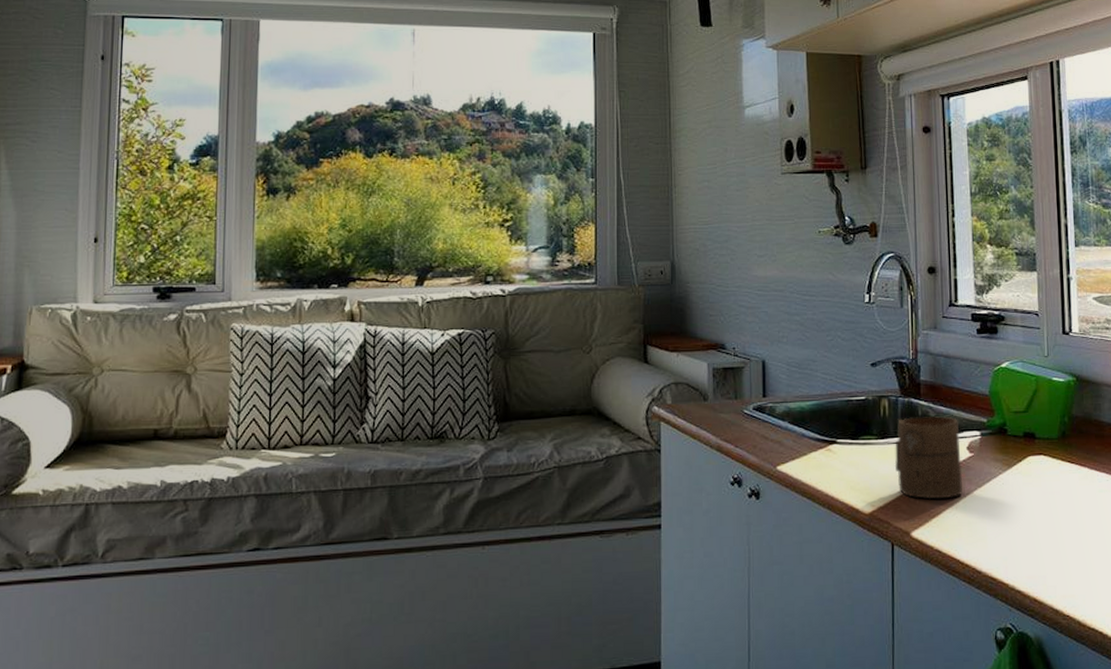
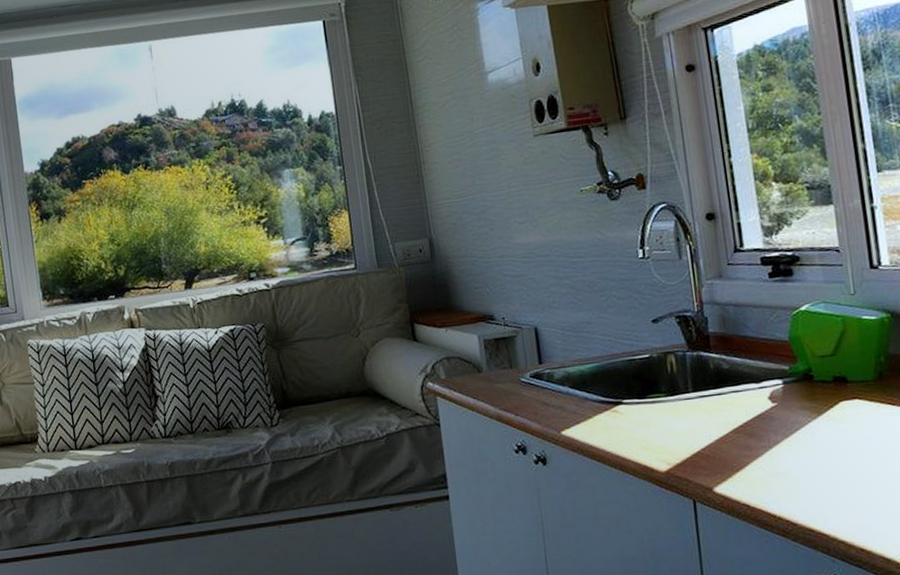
cup: present [894,415,963,500] -> none [687,367,768,454]

